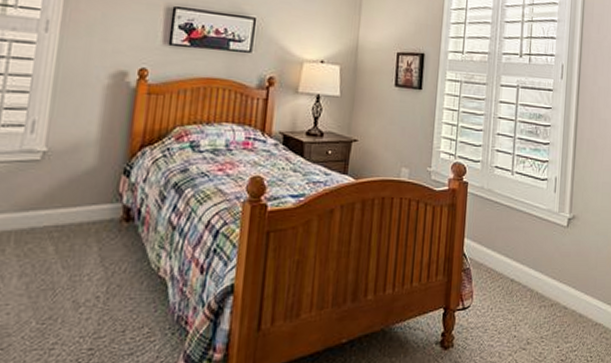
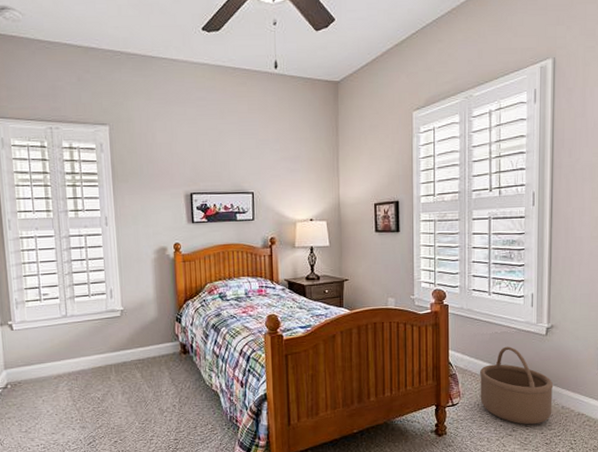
basket: none [494,237,572,336] -> present [479,346,554,425]

